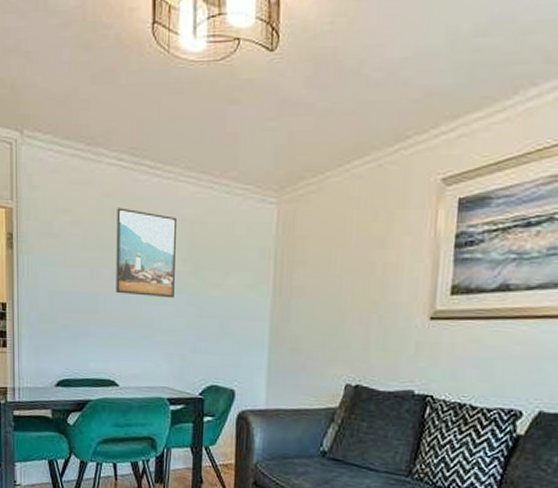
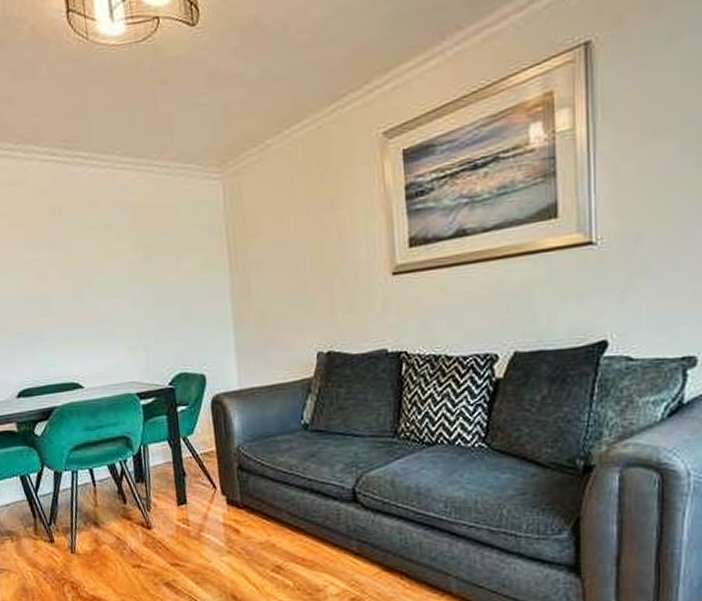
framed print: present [116,208,176,299] -> none [56,203,129,293]

